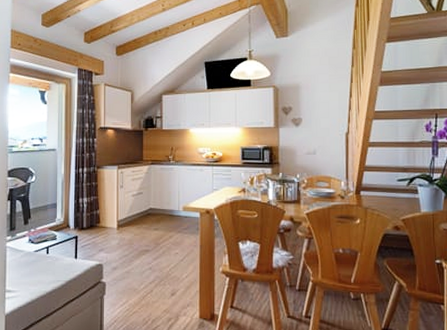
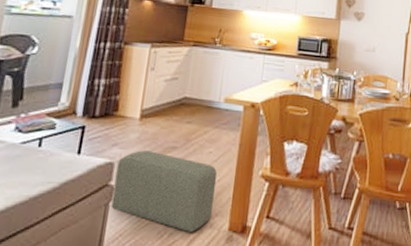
pouf: none [105,254,185,319] -> present [111,150,218,232]

